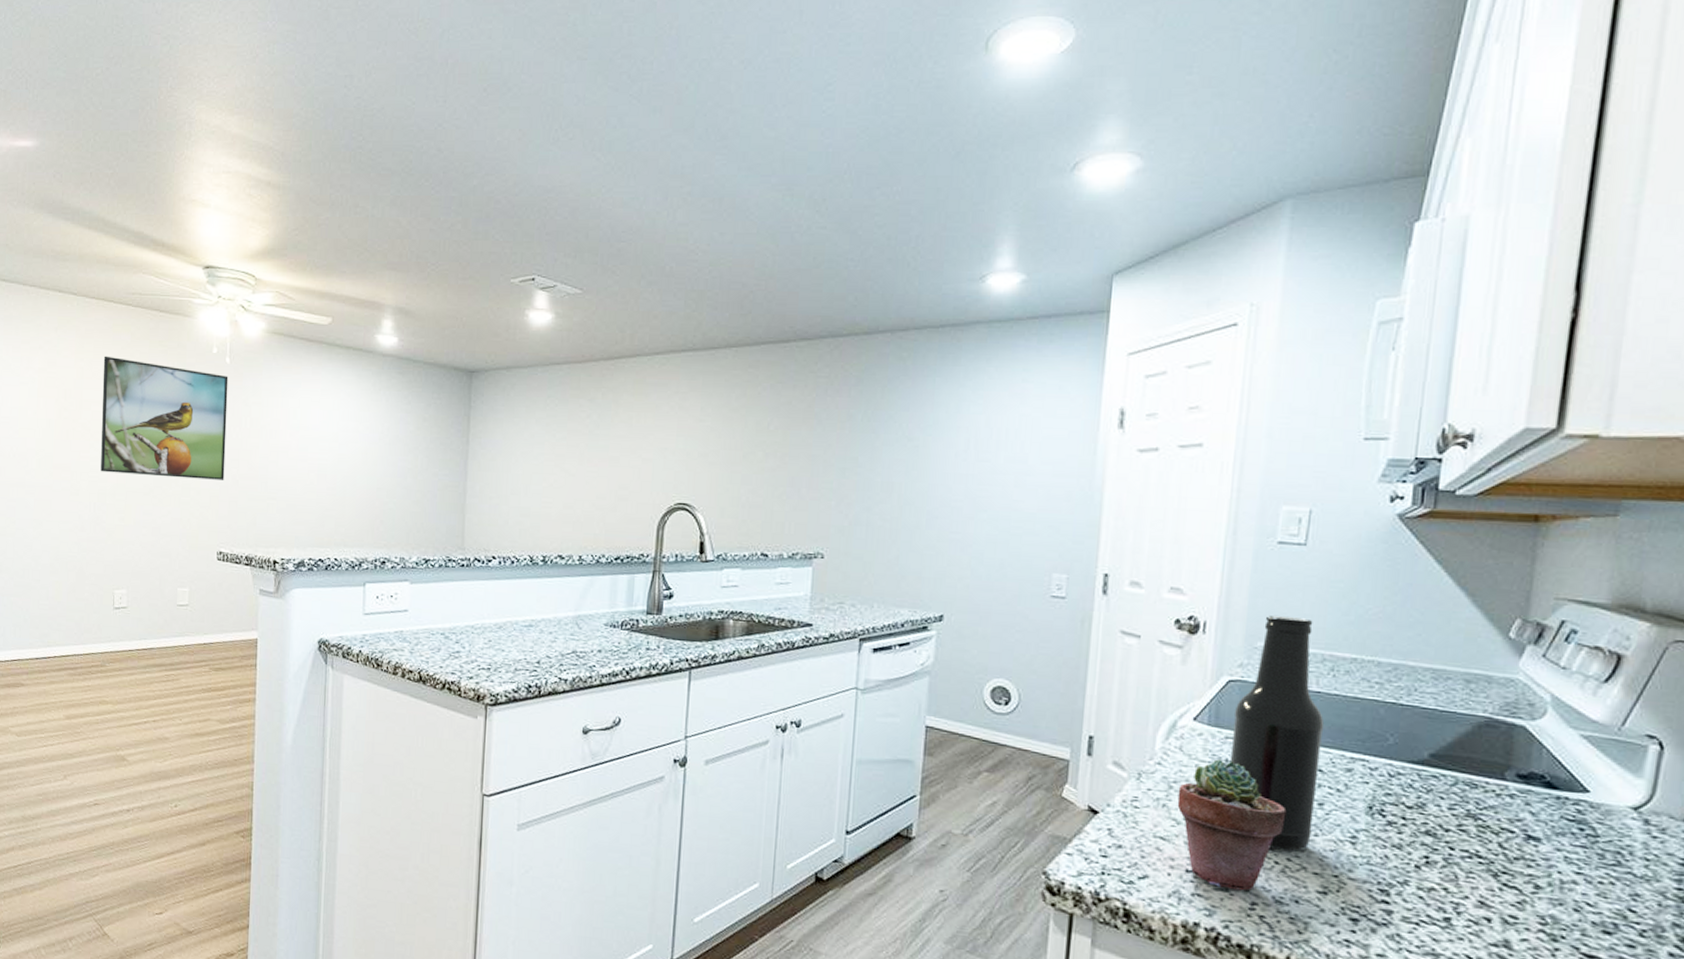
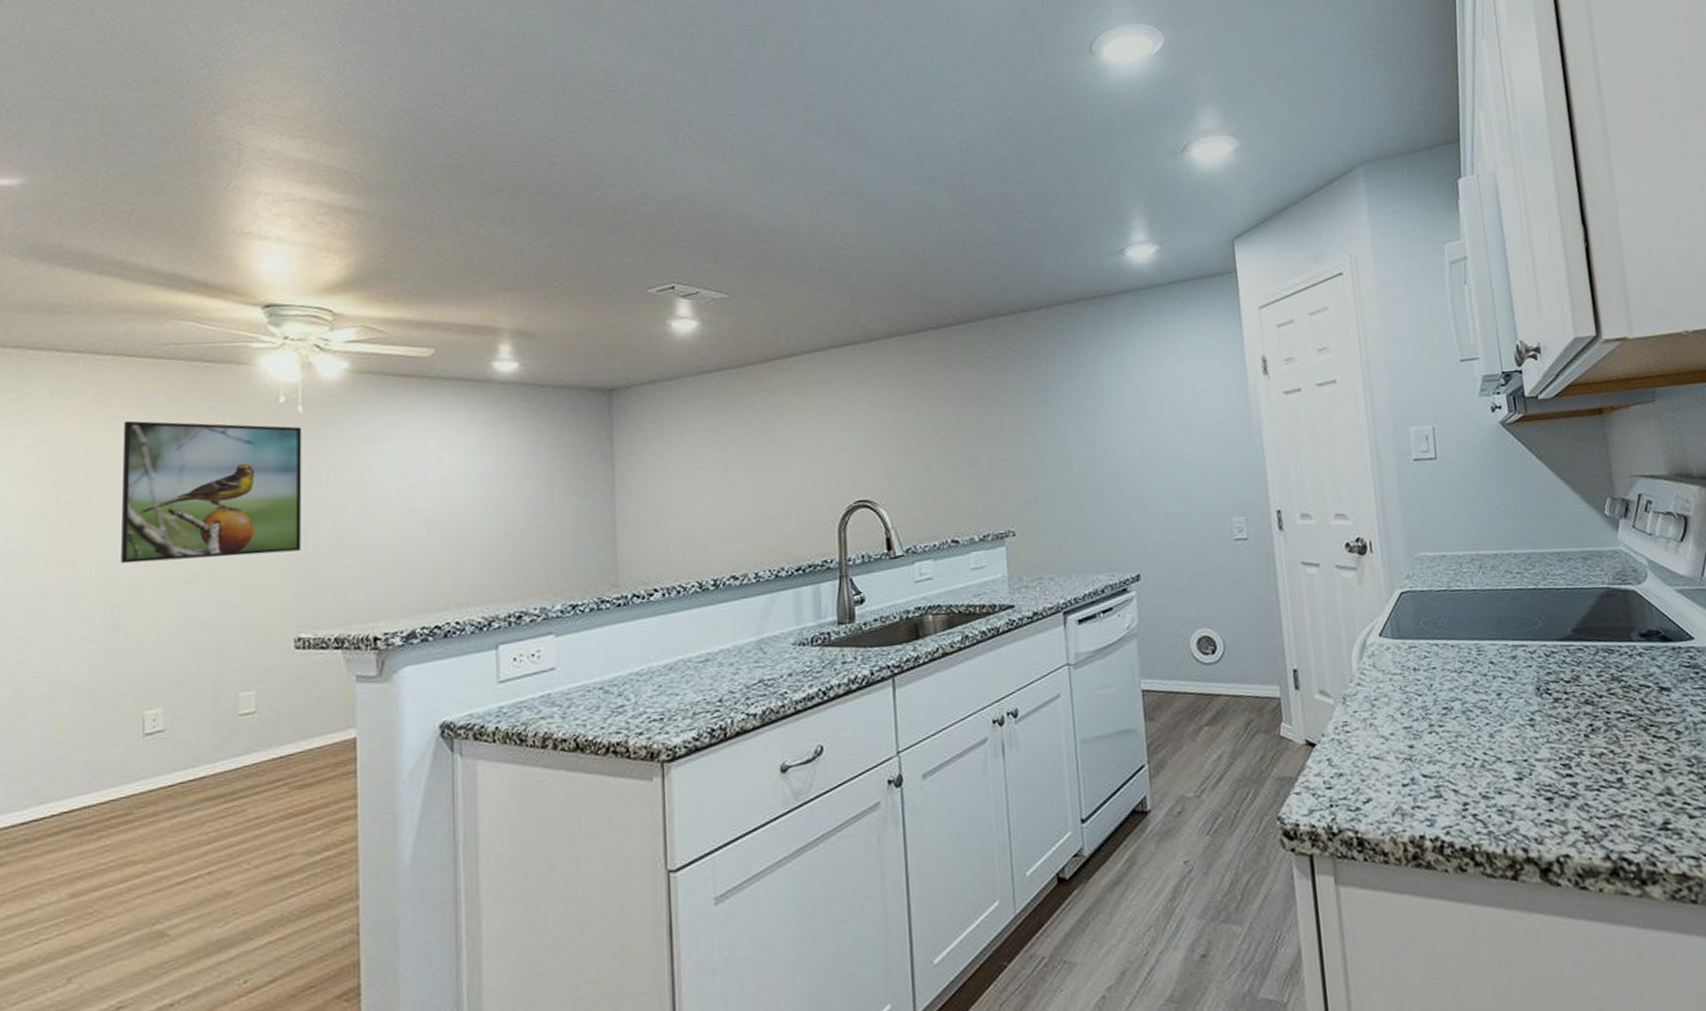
potted succulent: present [1177,759,1287,891] -> none [1380,668,1475,796]
beer bottle: present [1229,615,1325,851] -> none [1411,524,1499,746]

